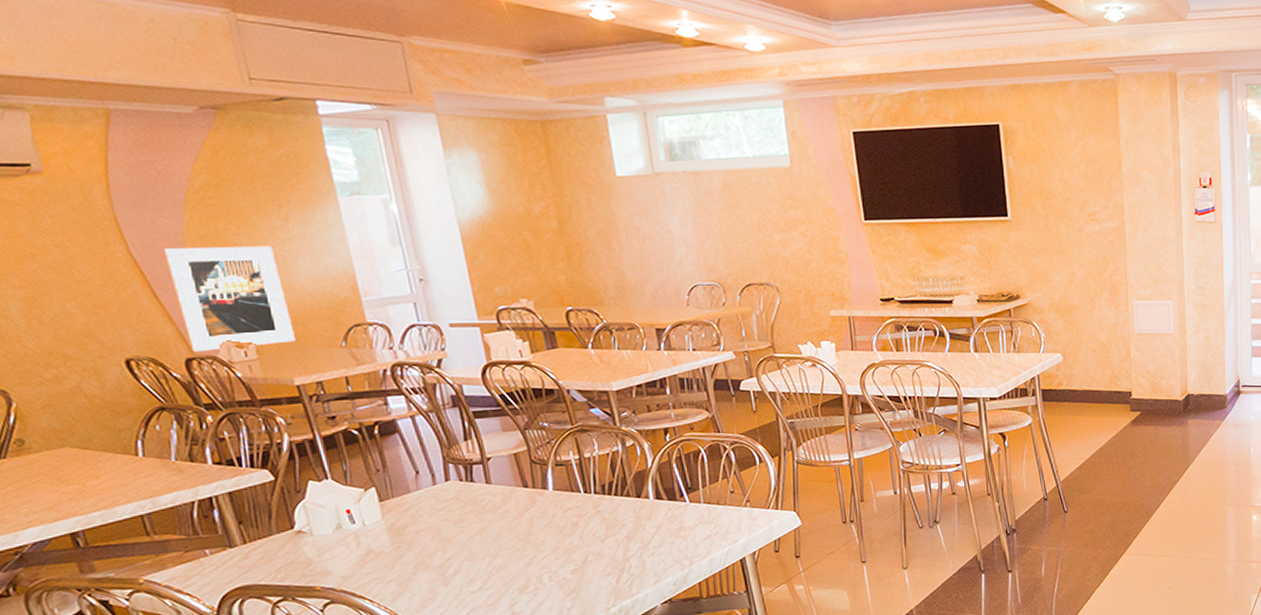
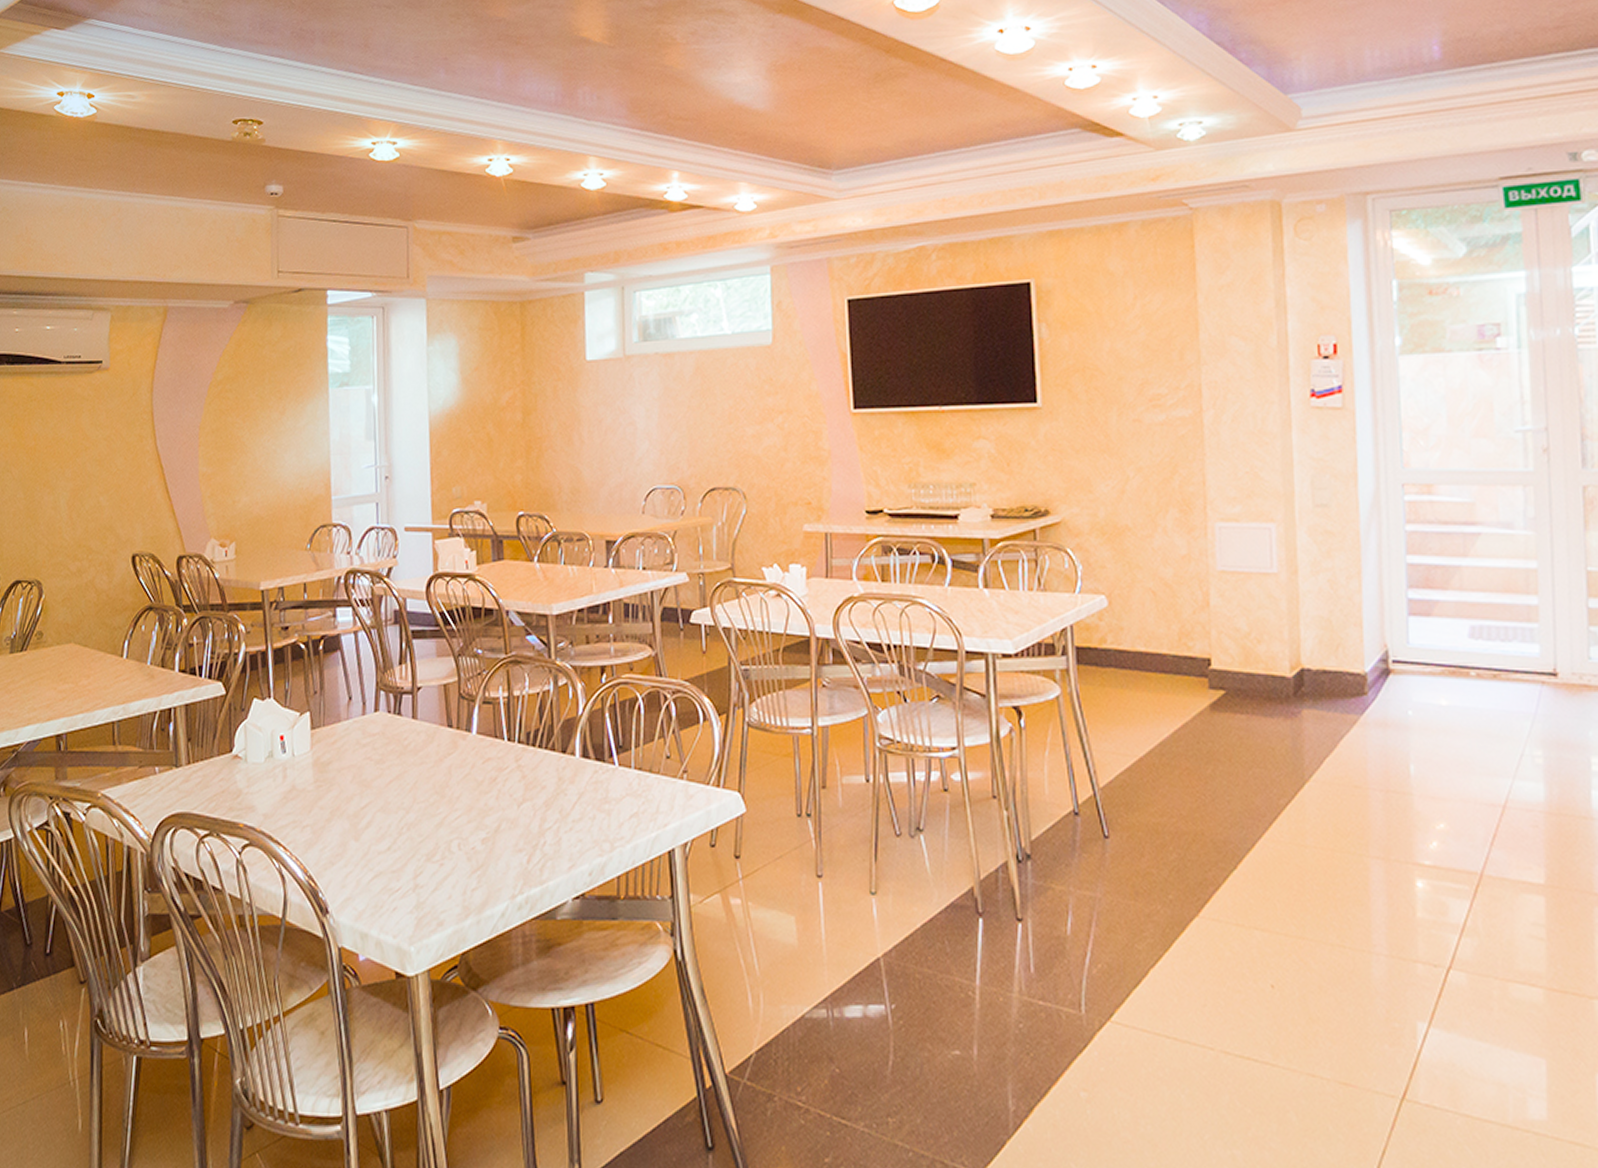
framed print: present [163,246,295,352] -> none [181,440,270,549]

